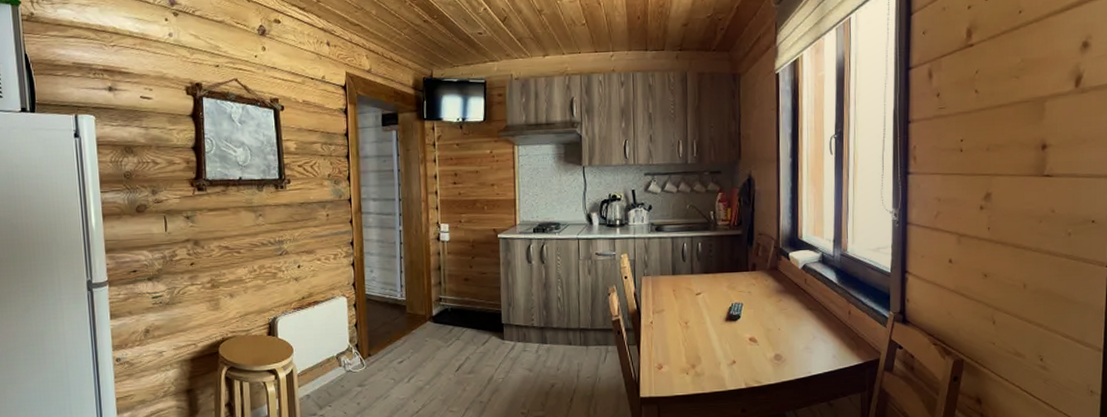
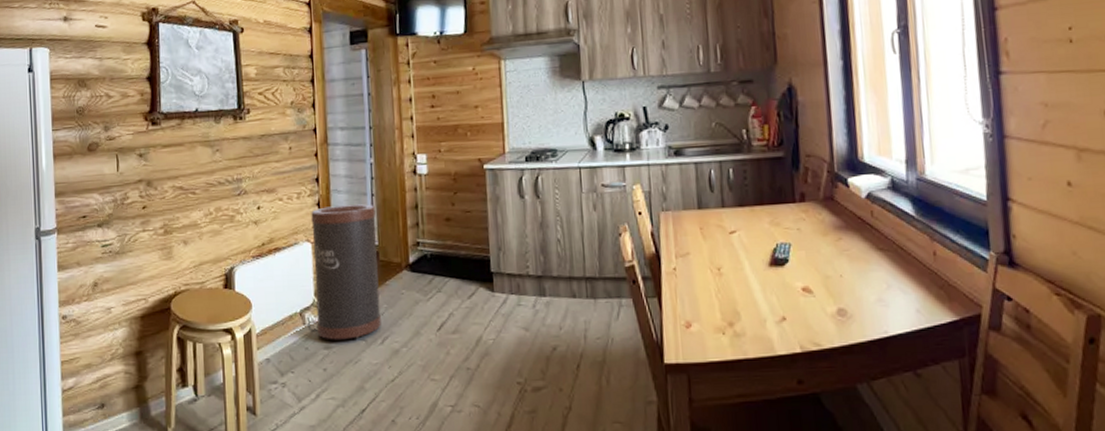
trash can: none [346,265,408,379] -> present [311,204,381,340]

